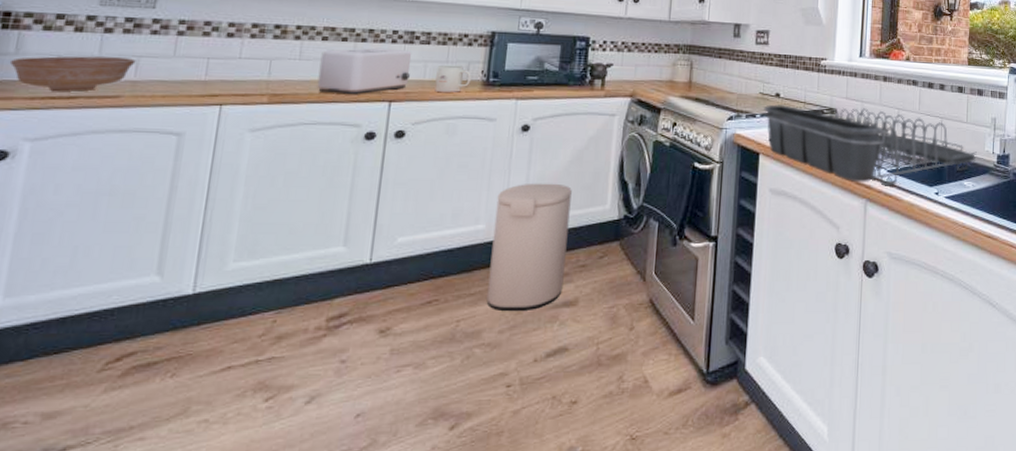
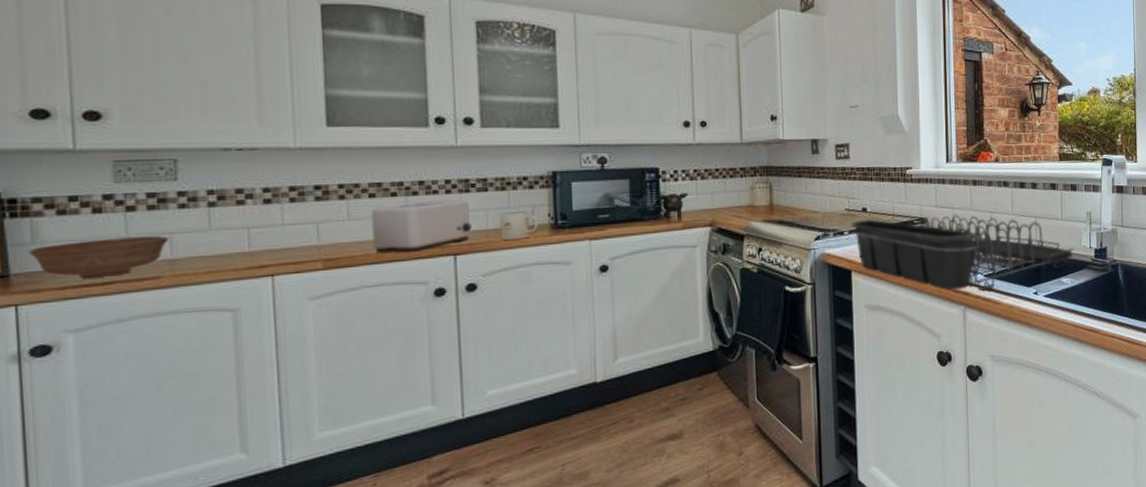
pedal bin: present [486,183,572,310] -> none [585,321,666,451]

